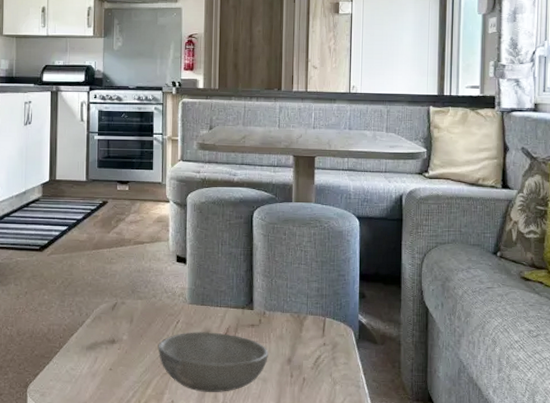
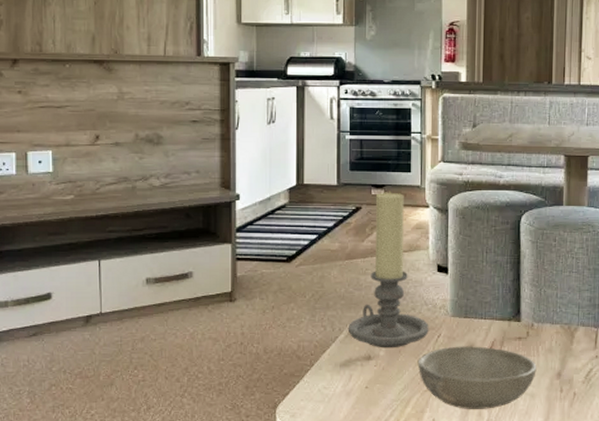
candle holder: none [95,187,169,333] -> present [349,191,429,348]

